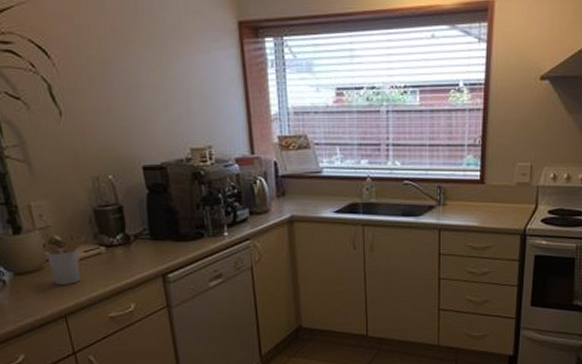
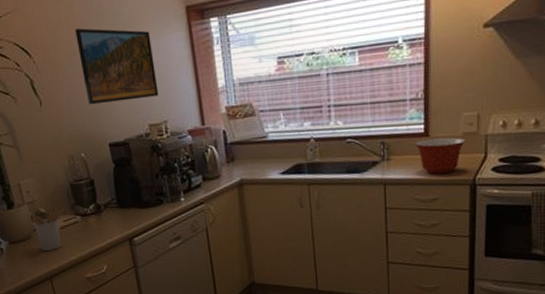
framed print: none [106,32,203,121] -> present [75,28,159,105]
mixing bowl: none [470,186,519,222] -> present [414,137,466,174]

